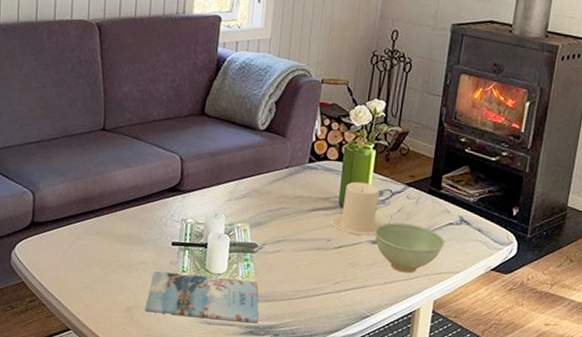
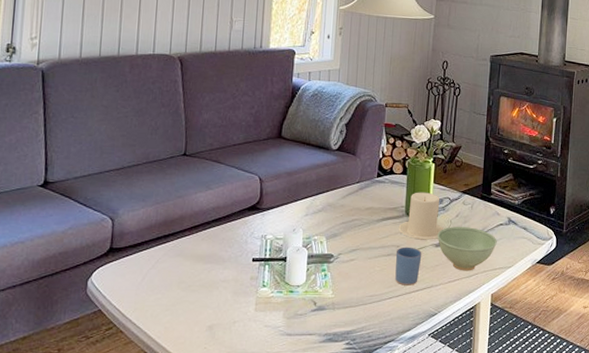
magazine: present [145,271,259,324] -> none [226,288,337,330]
mug: none [324,241,356,284] -> present [395,246,422,286]

